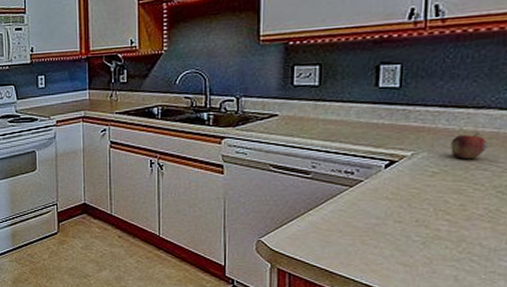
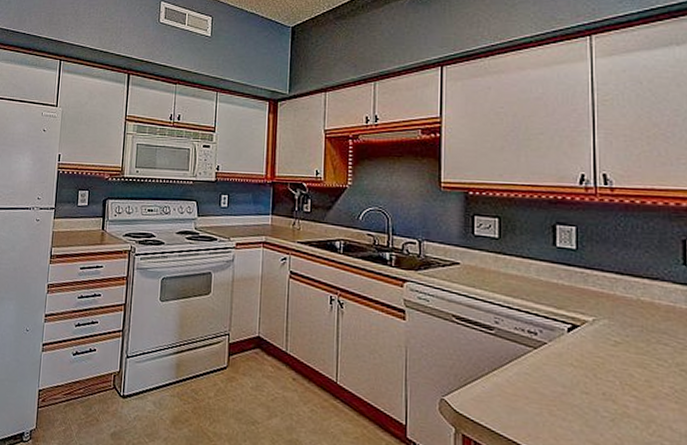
fruit: present [450,132,488,160] -> none [630,303,666,332]

